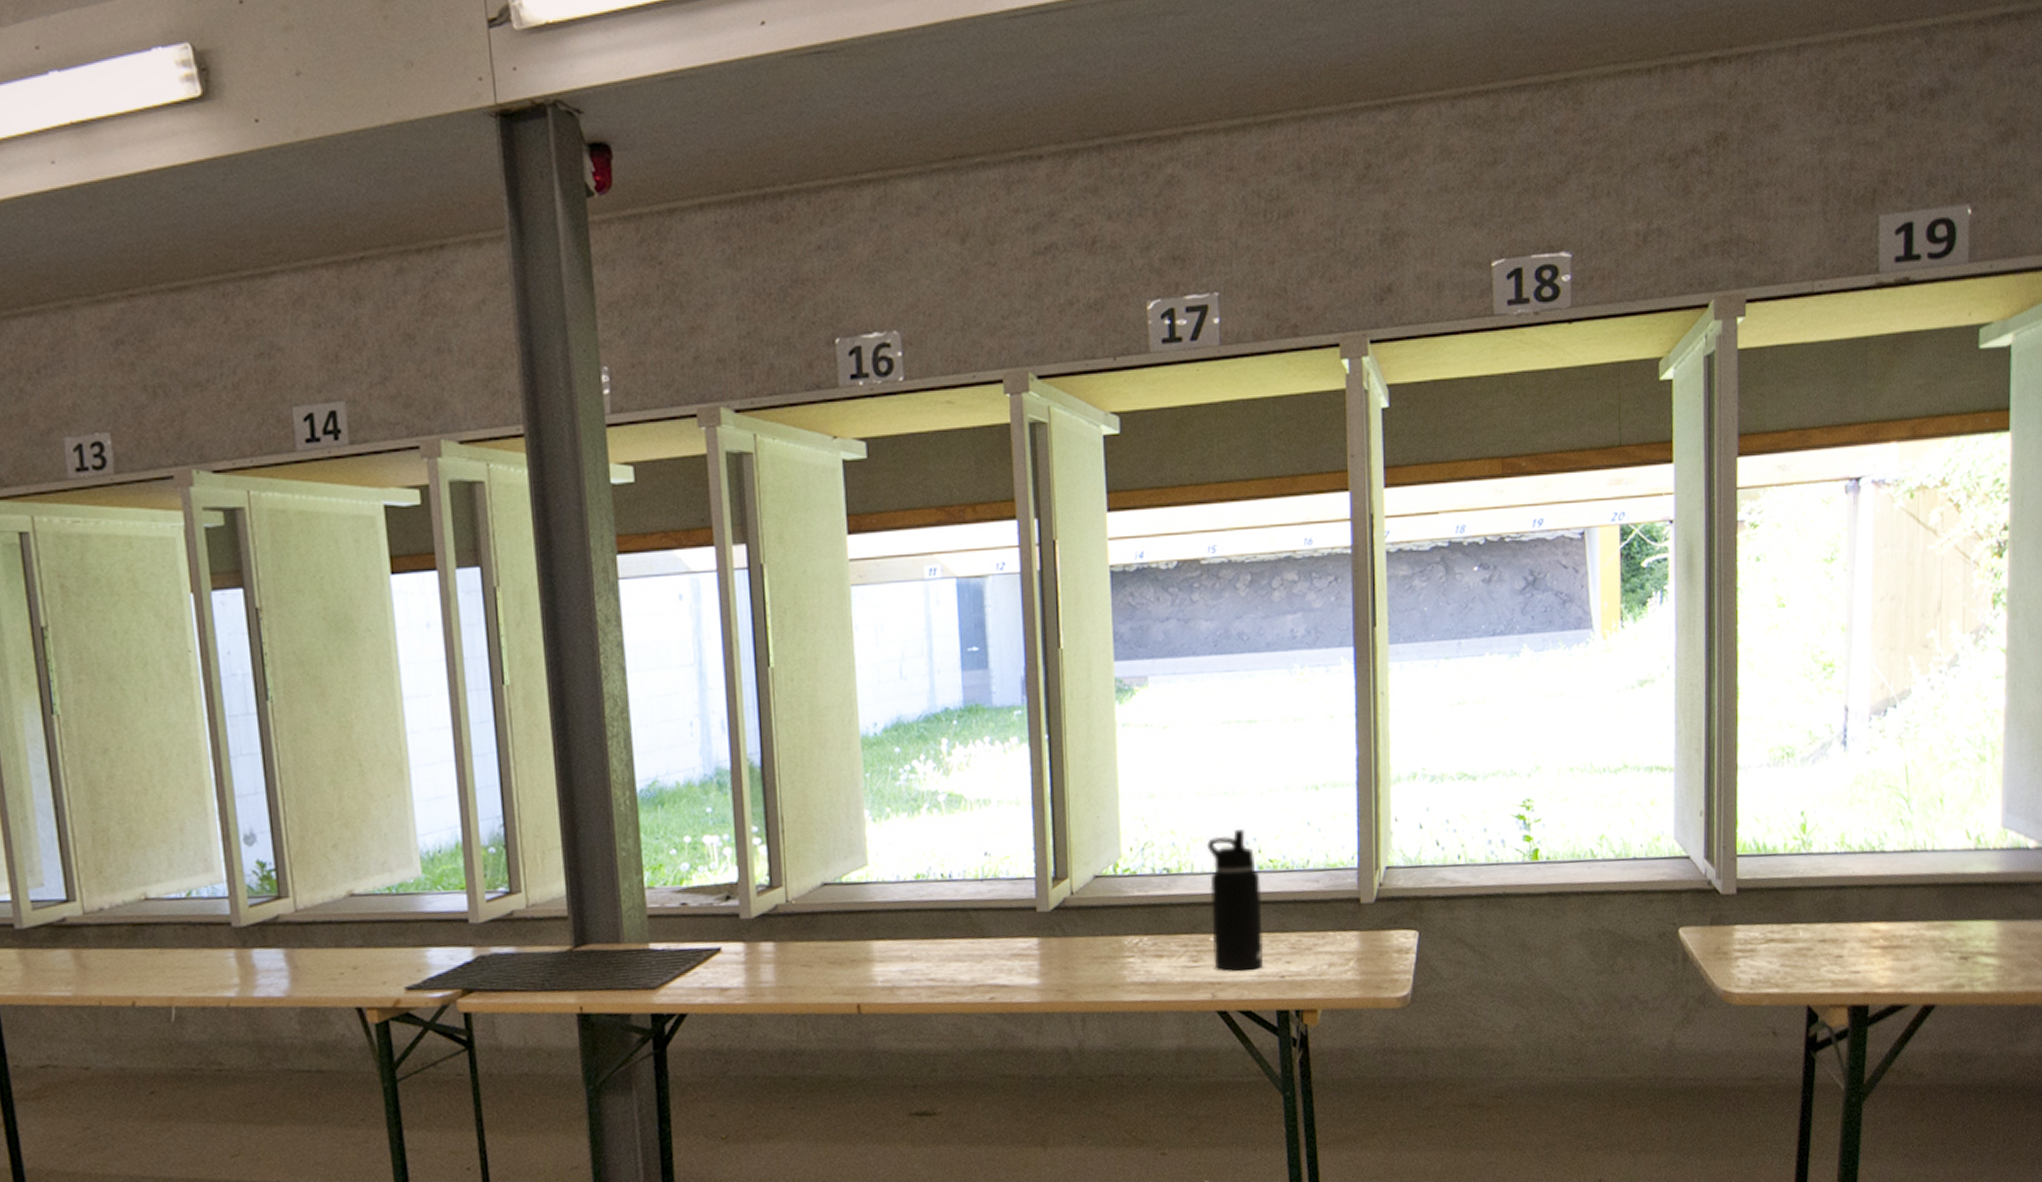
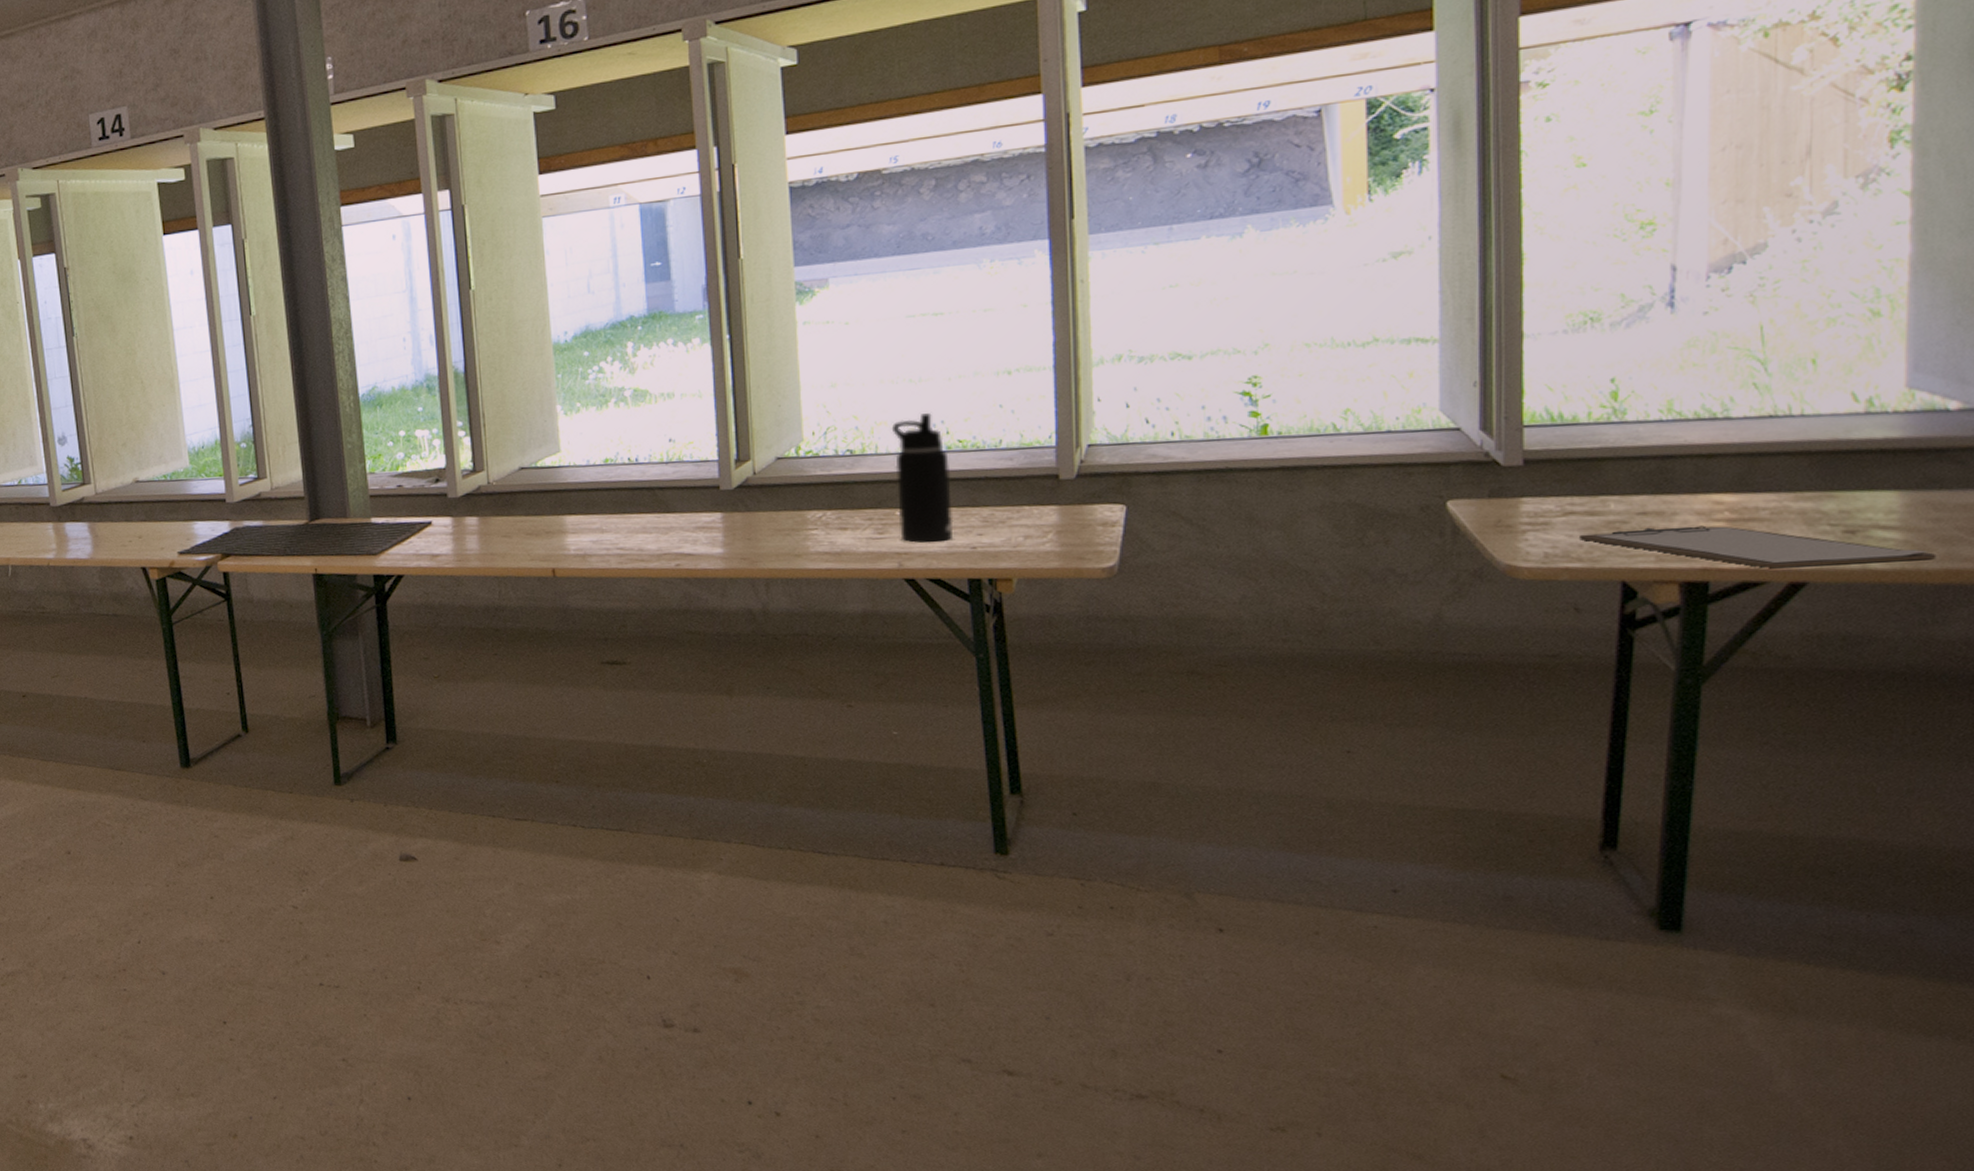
clipboard: none [1777,952,2020,993] -> present [1580,525,1937,569]

